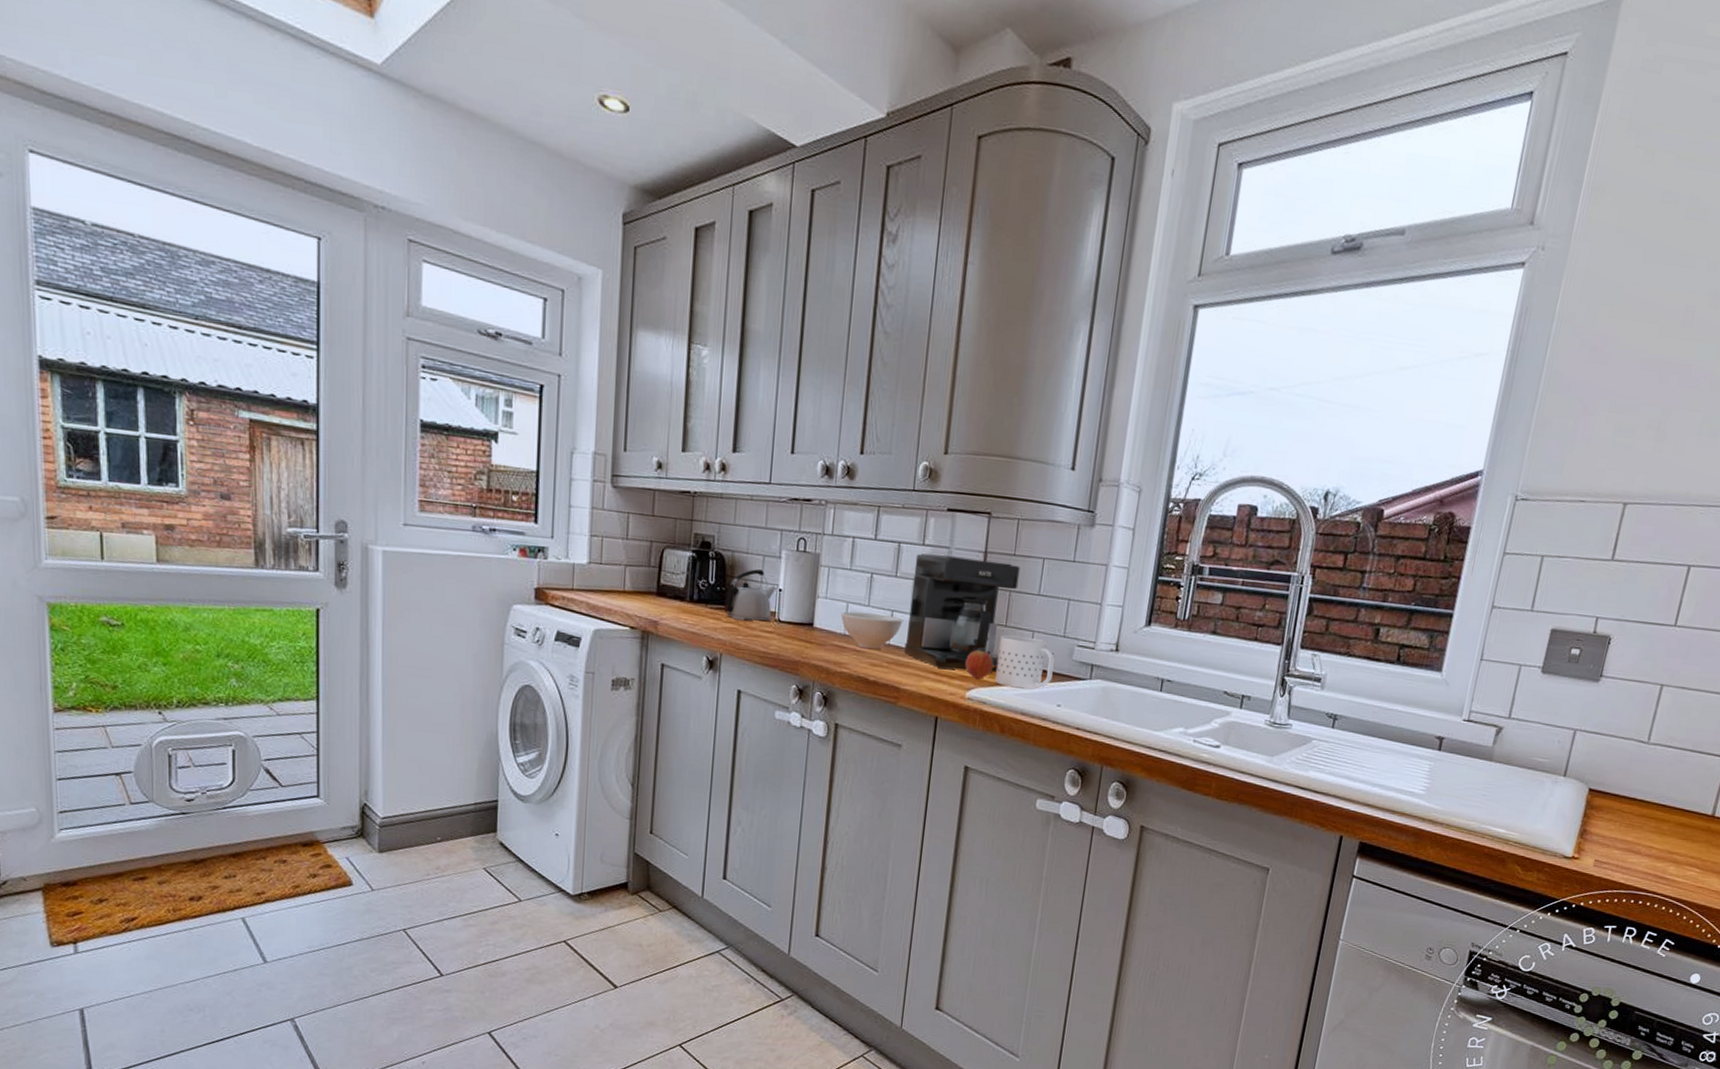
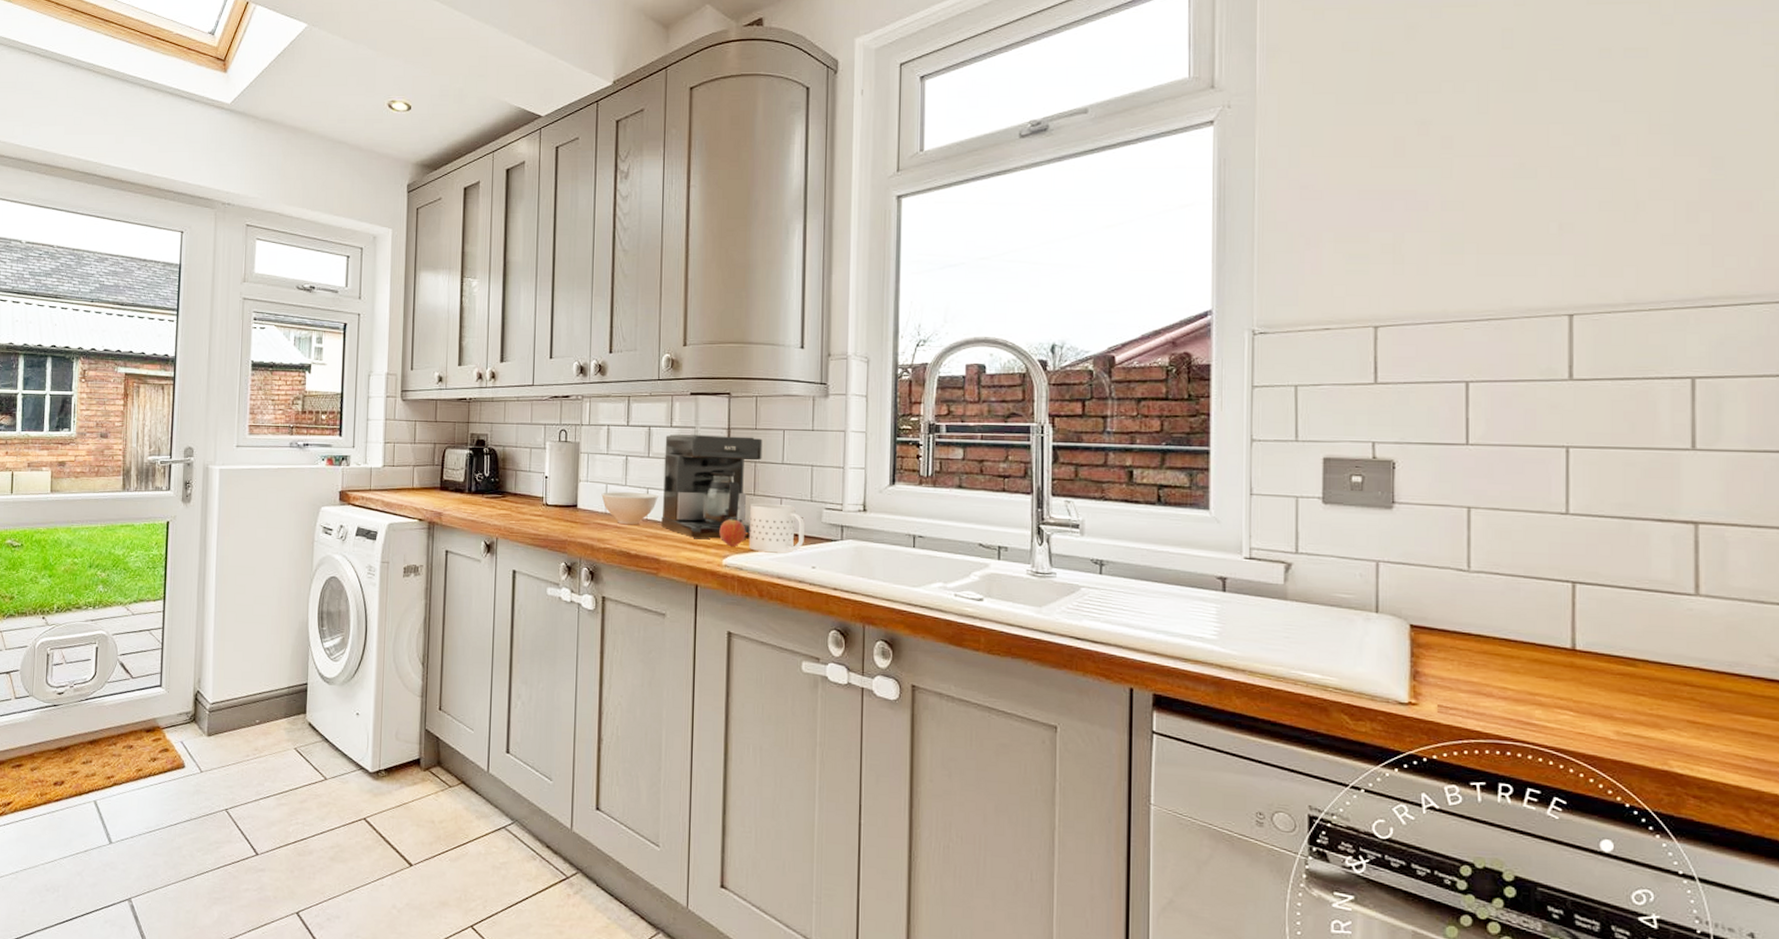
kettle: present [723,569,777,622] -> none [497,460,543,507]

